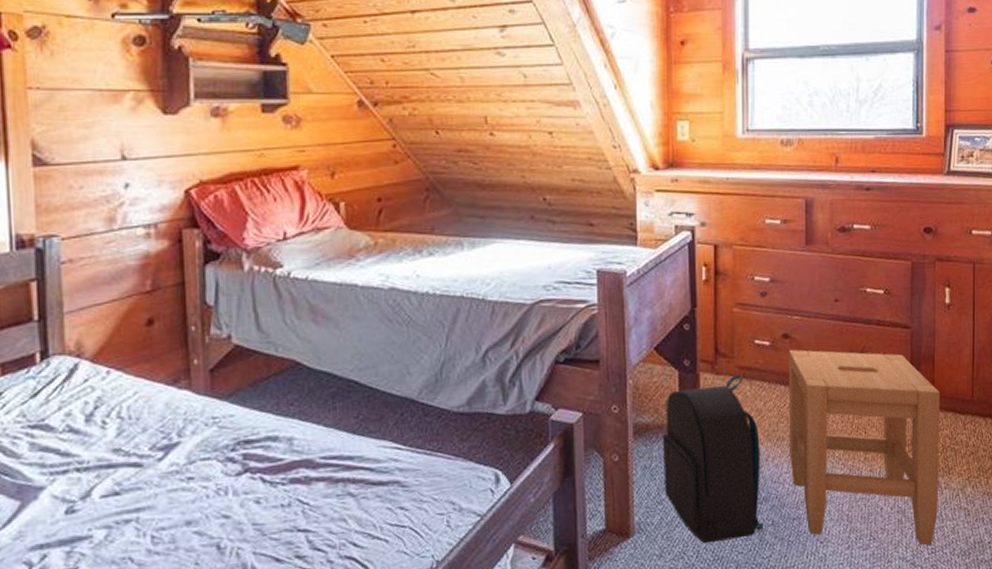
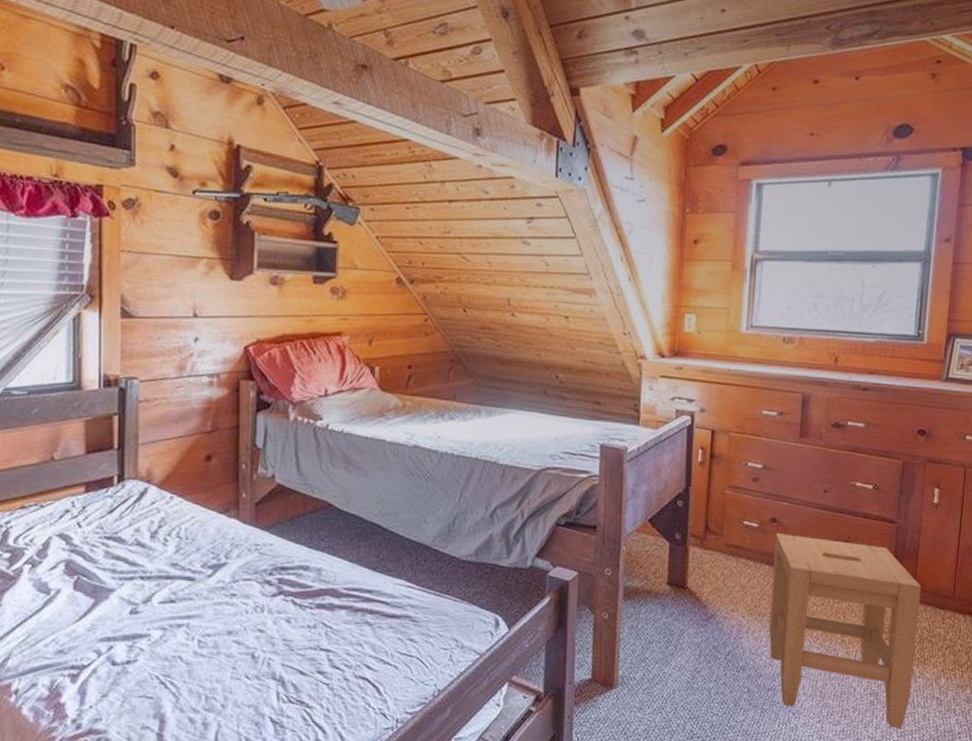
backpack: present [663,375,763,544] -> none [648,552,742,702]

